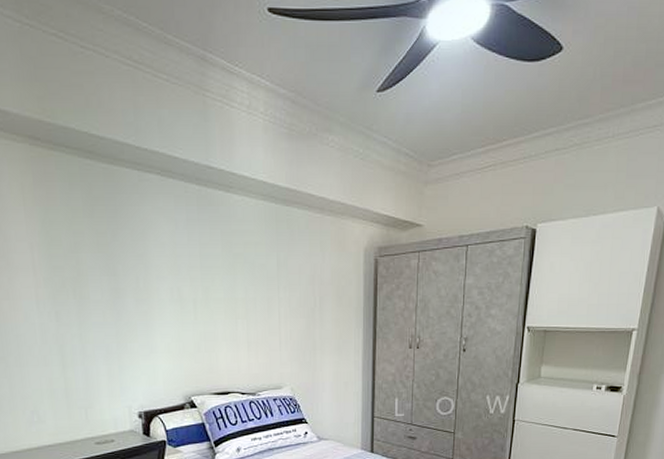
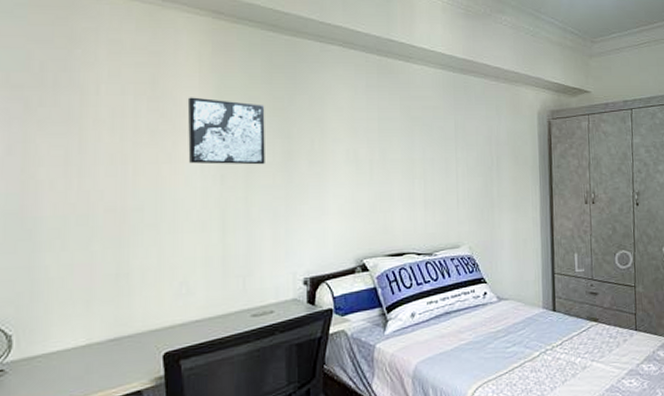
wall art: none [16,232,95,302] -> present [187,97,265,165]

